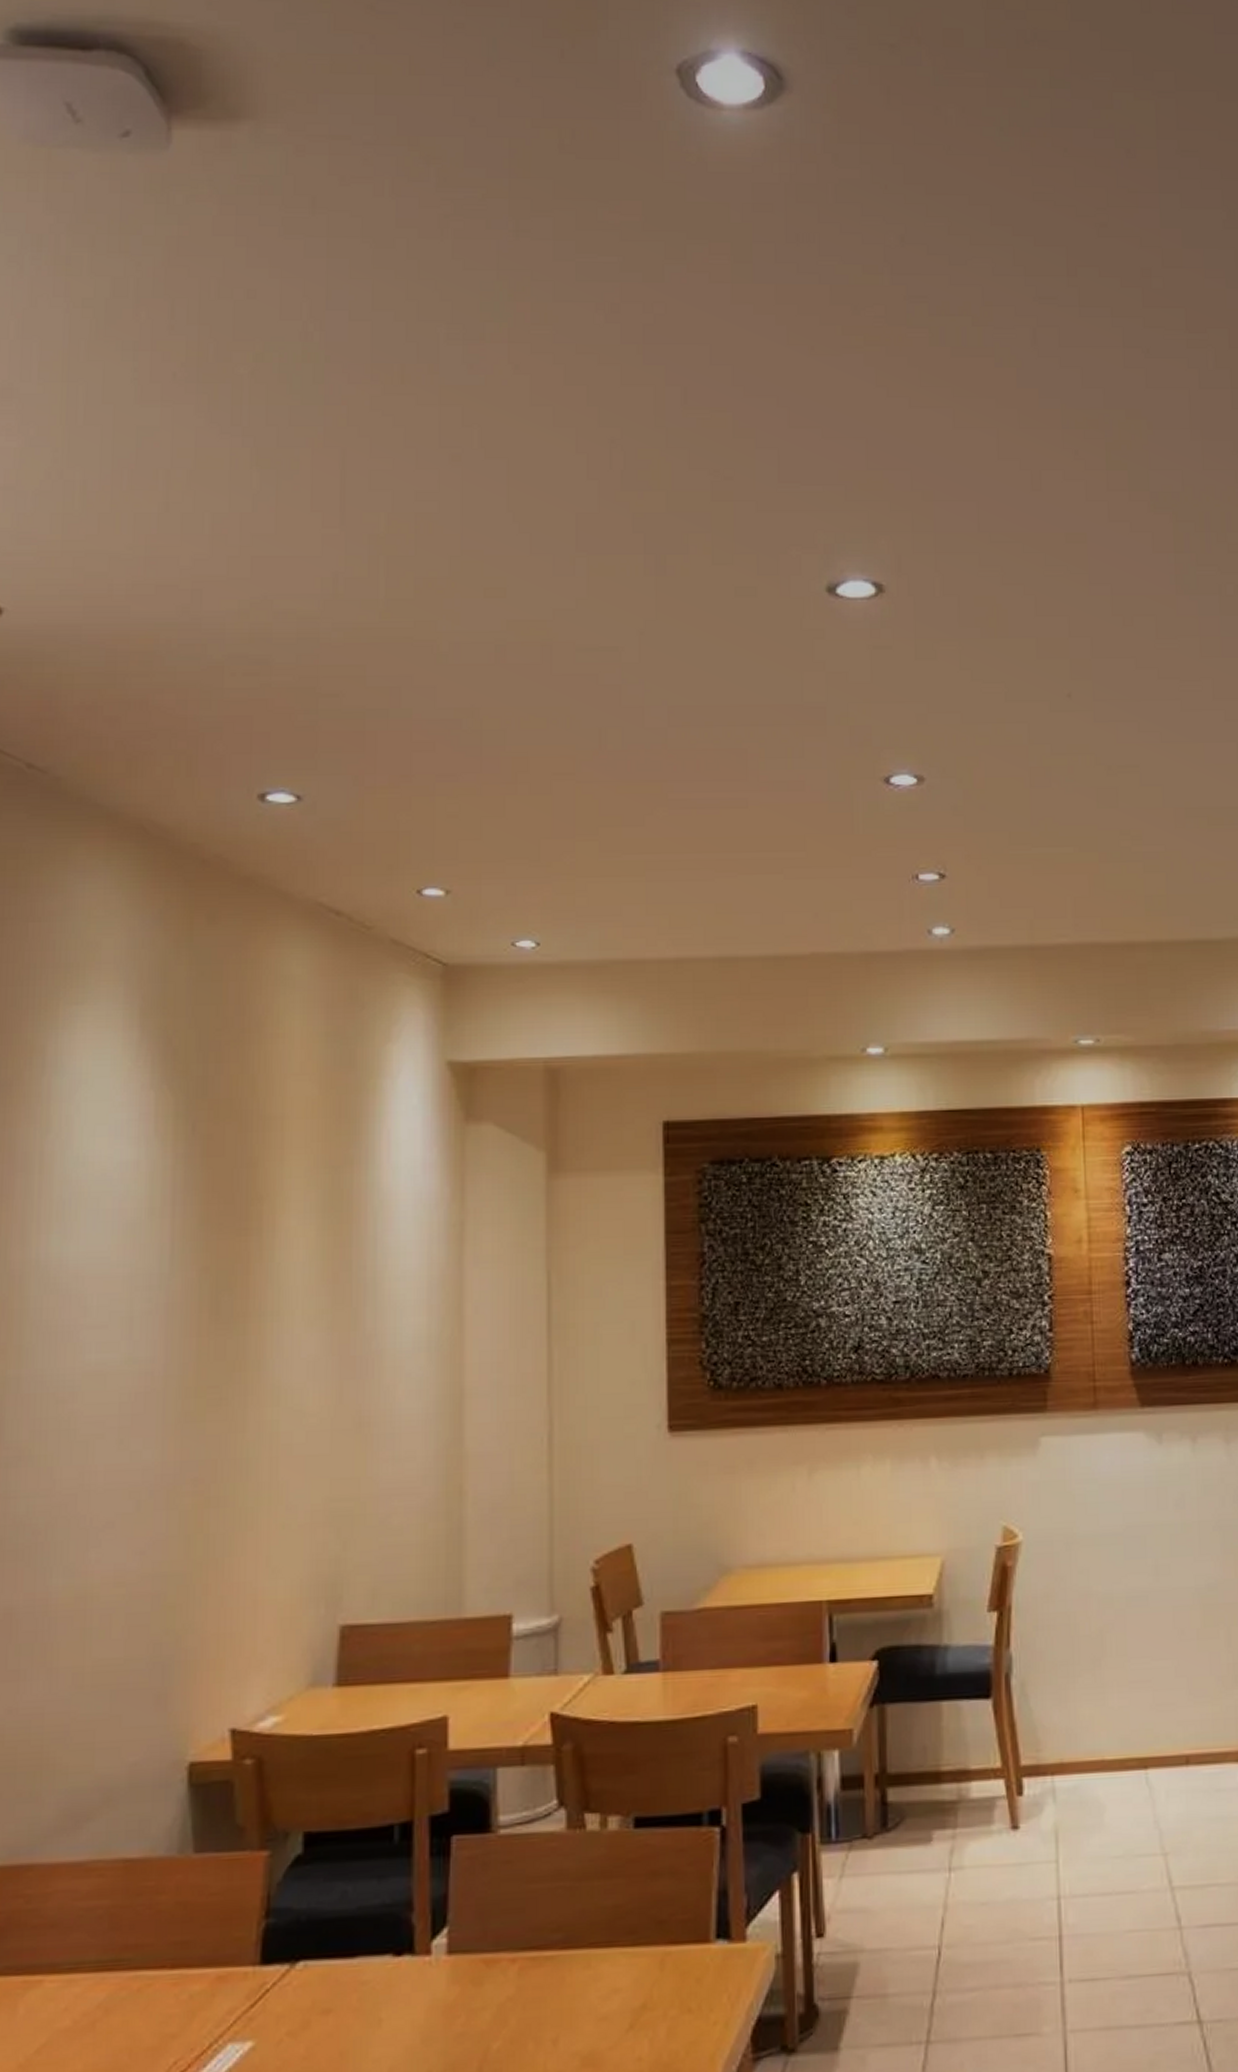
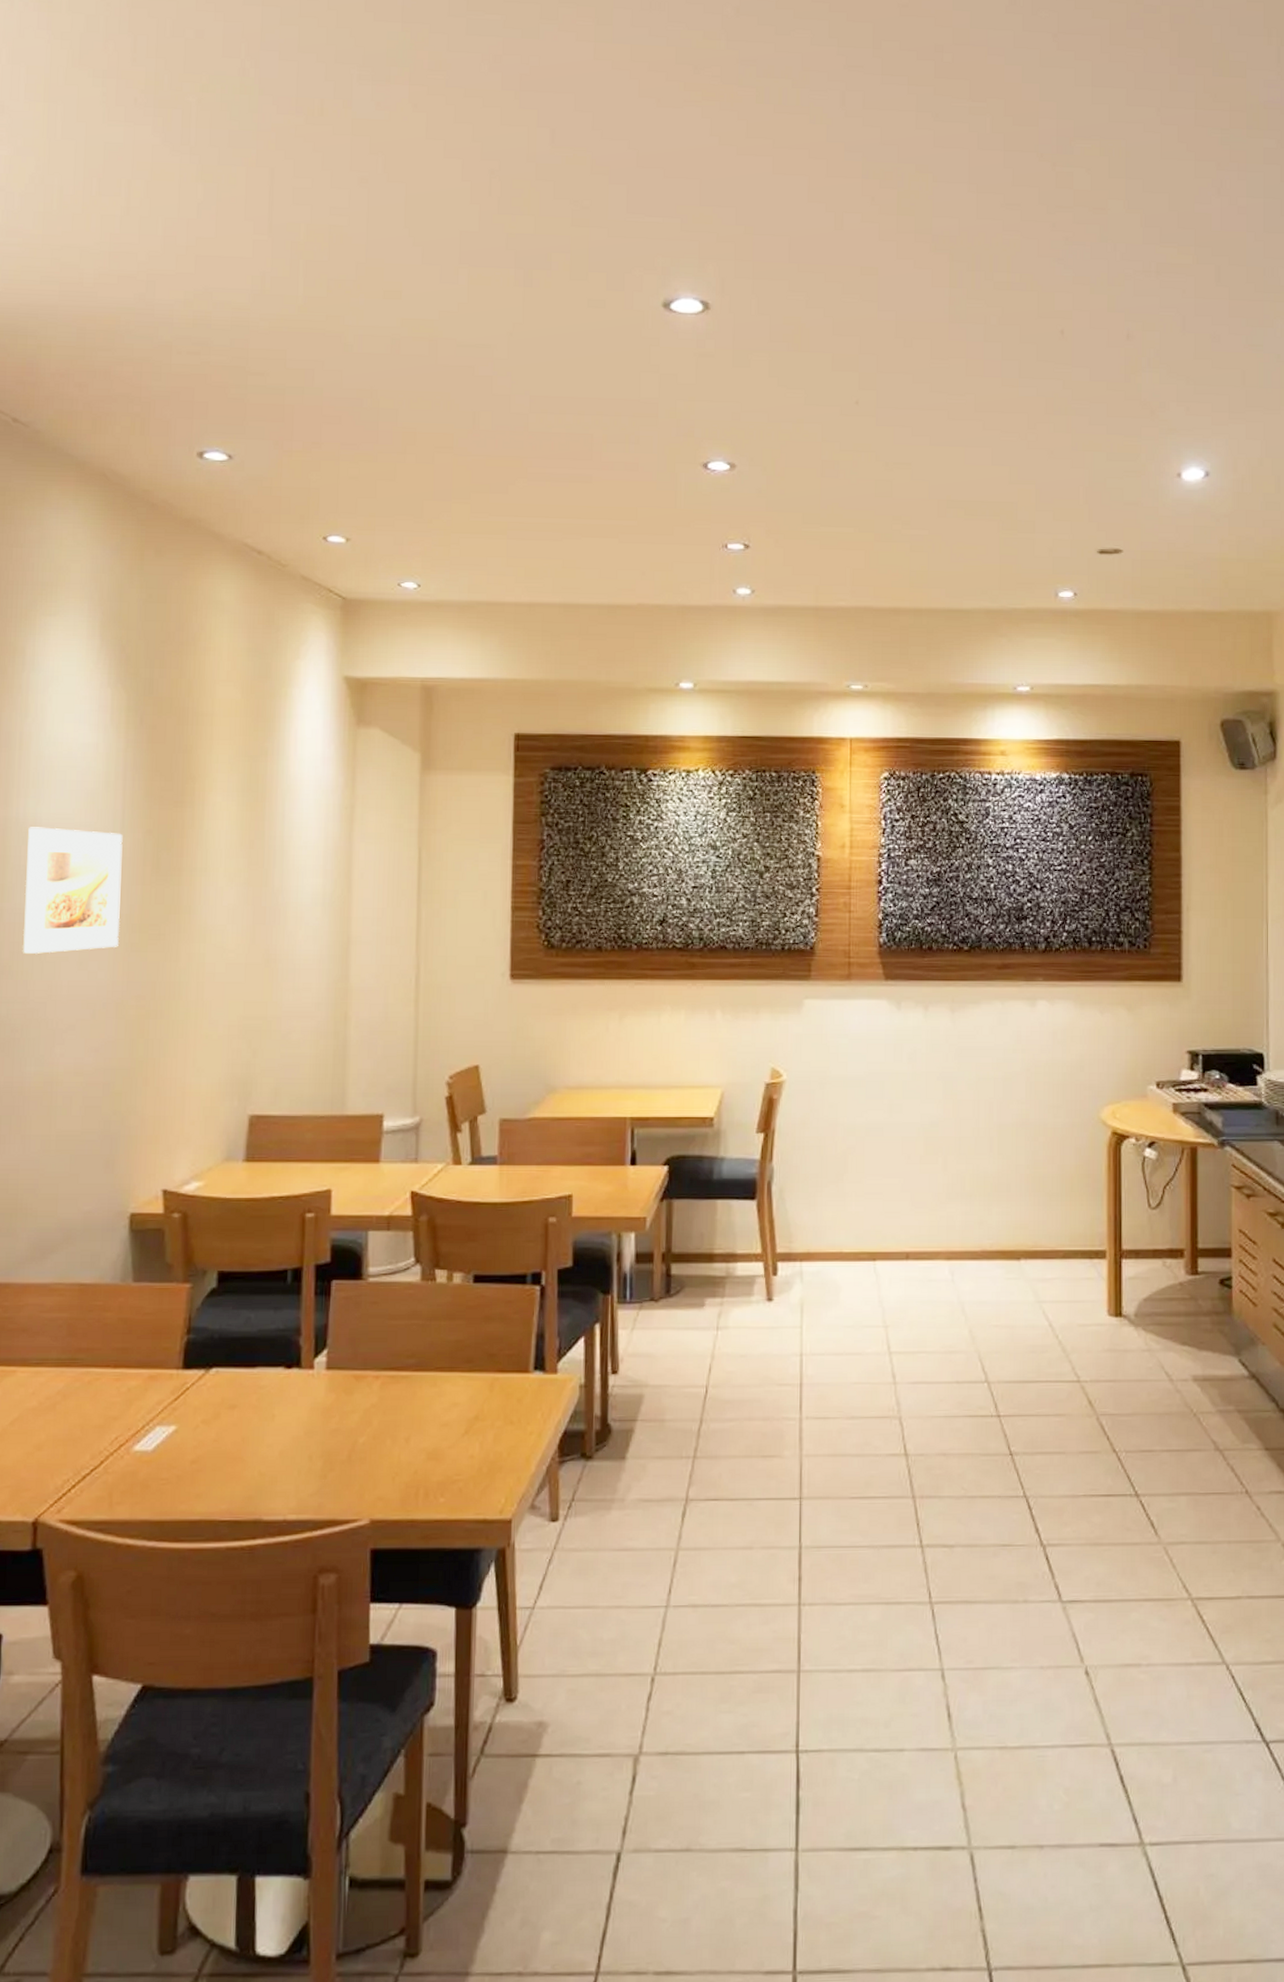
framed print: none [46,1270,172,1434] -> present [23,827,123,955]

